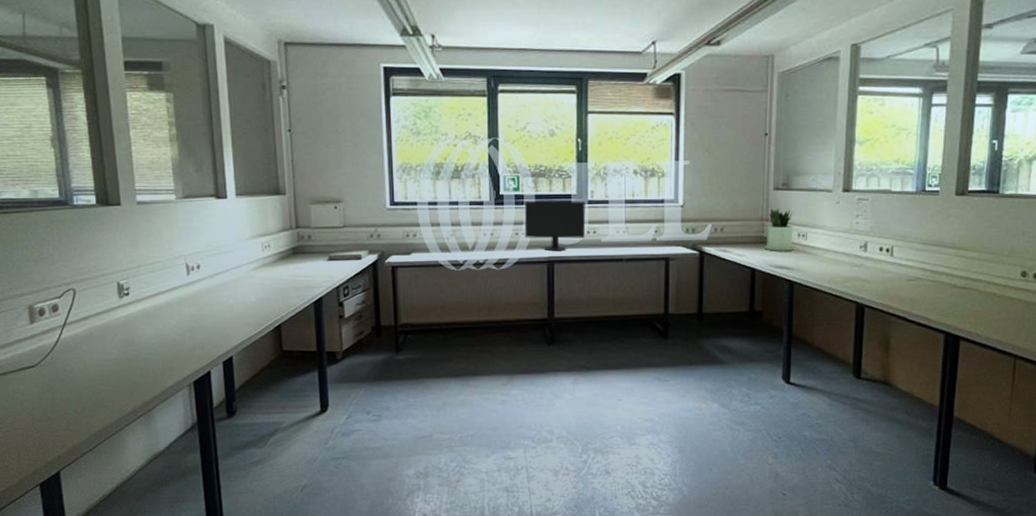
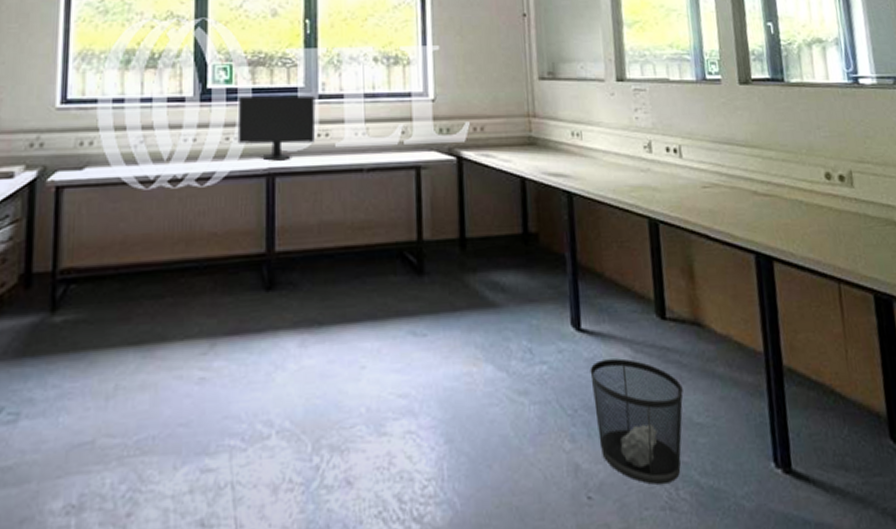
planter: present [764,208,794,251] -> none [534,102,569,155]
waste bin: none [794,404,867,489] -> present [590,358,684,485]

